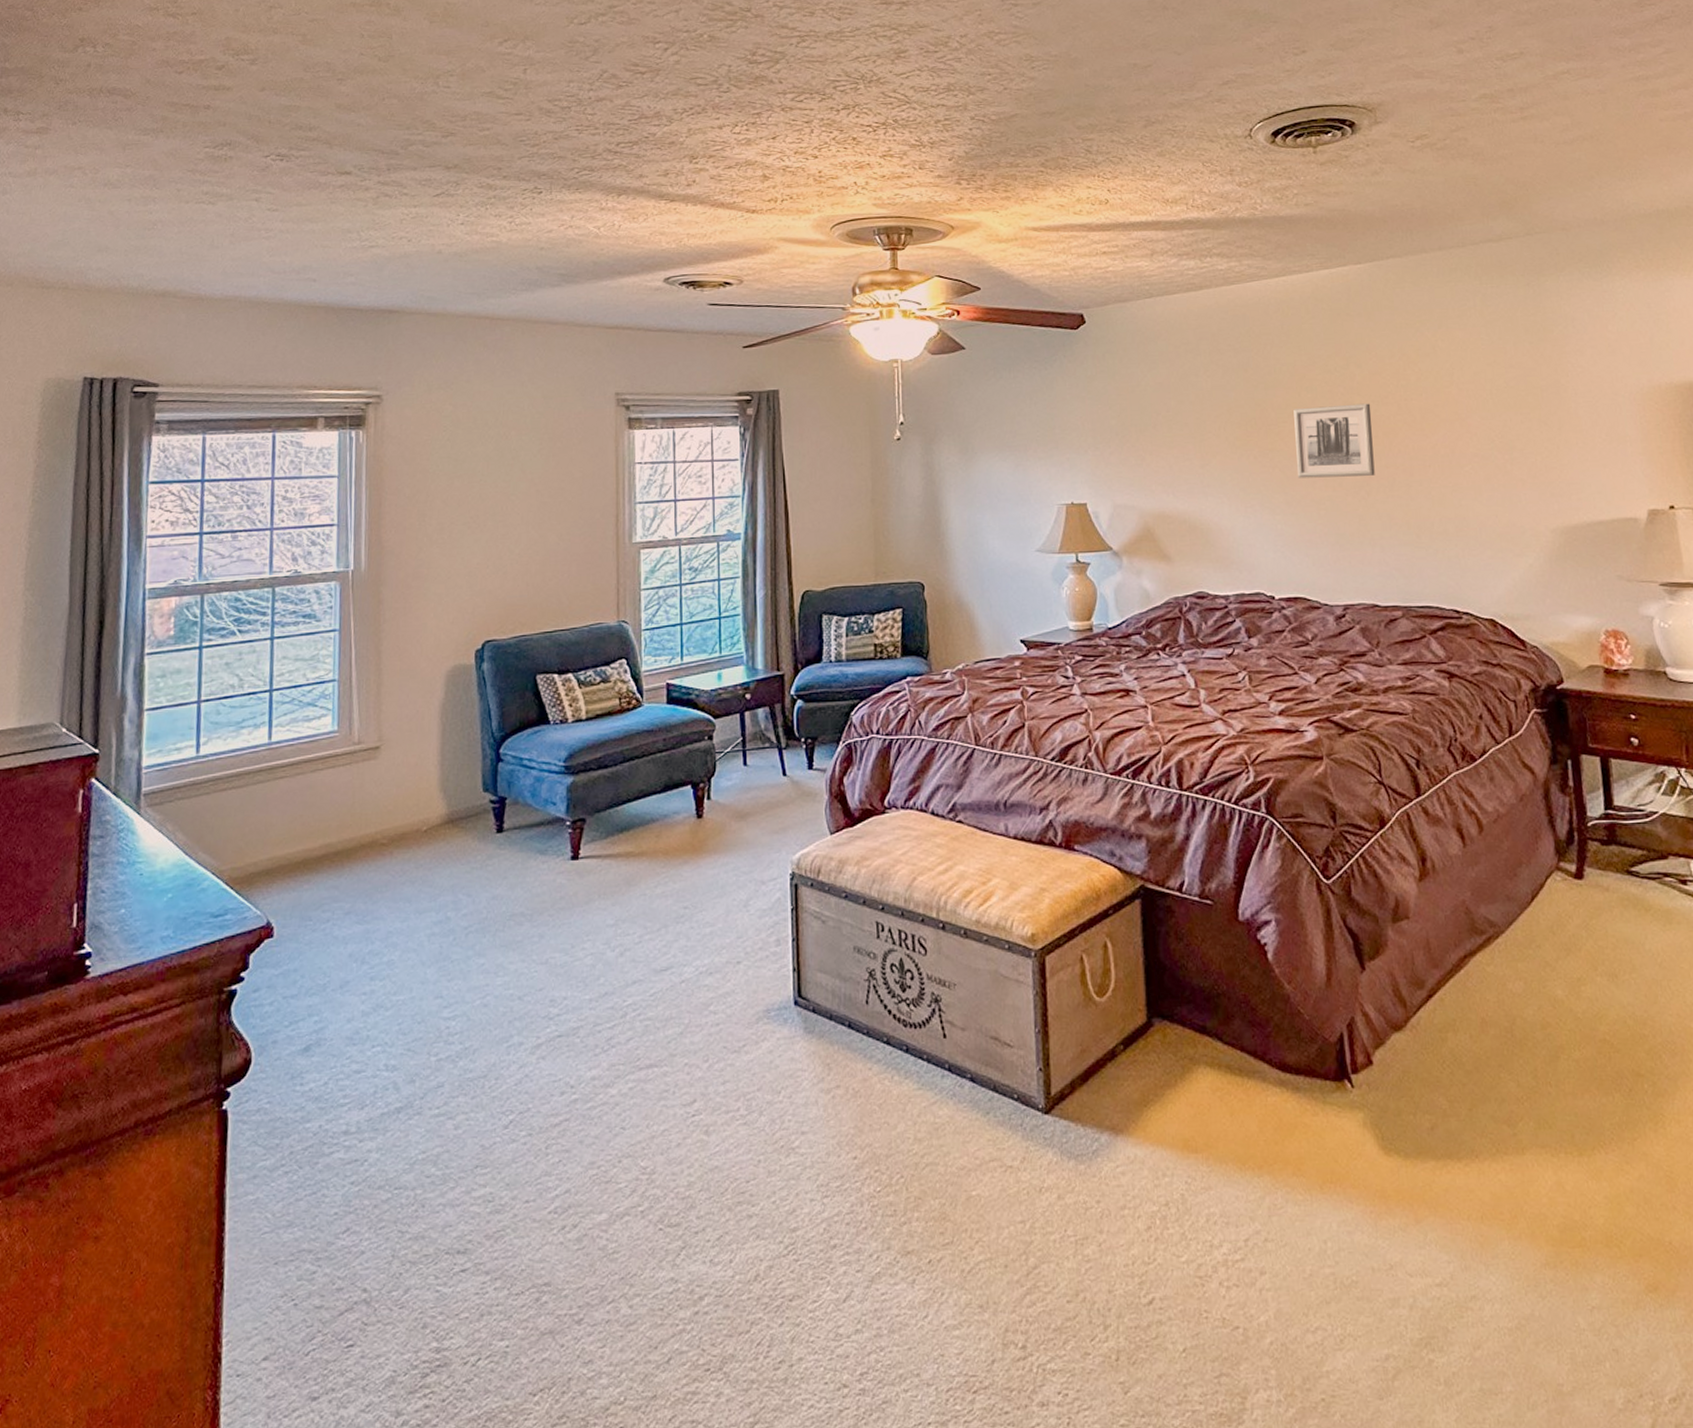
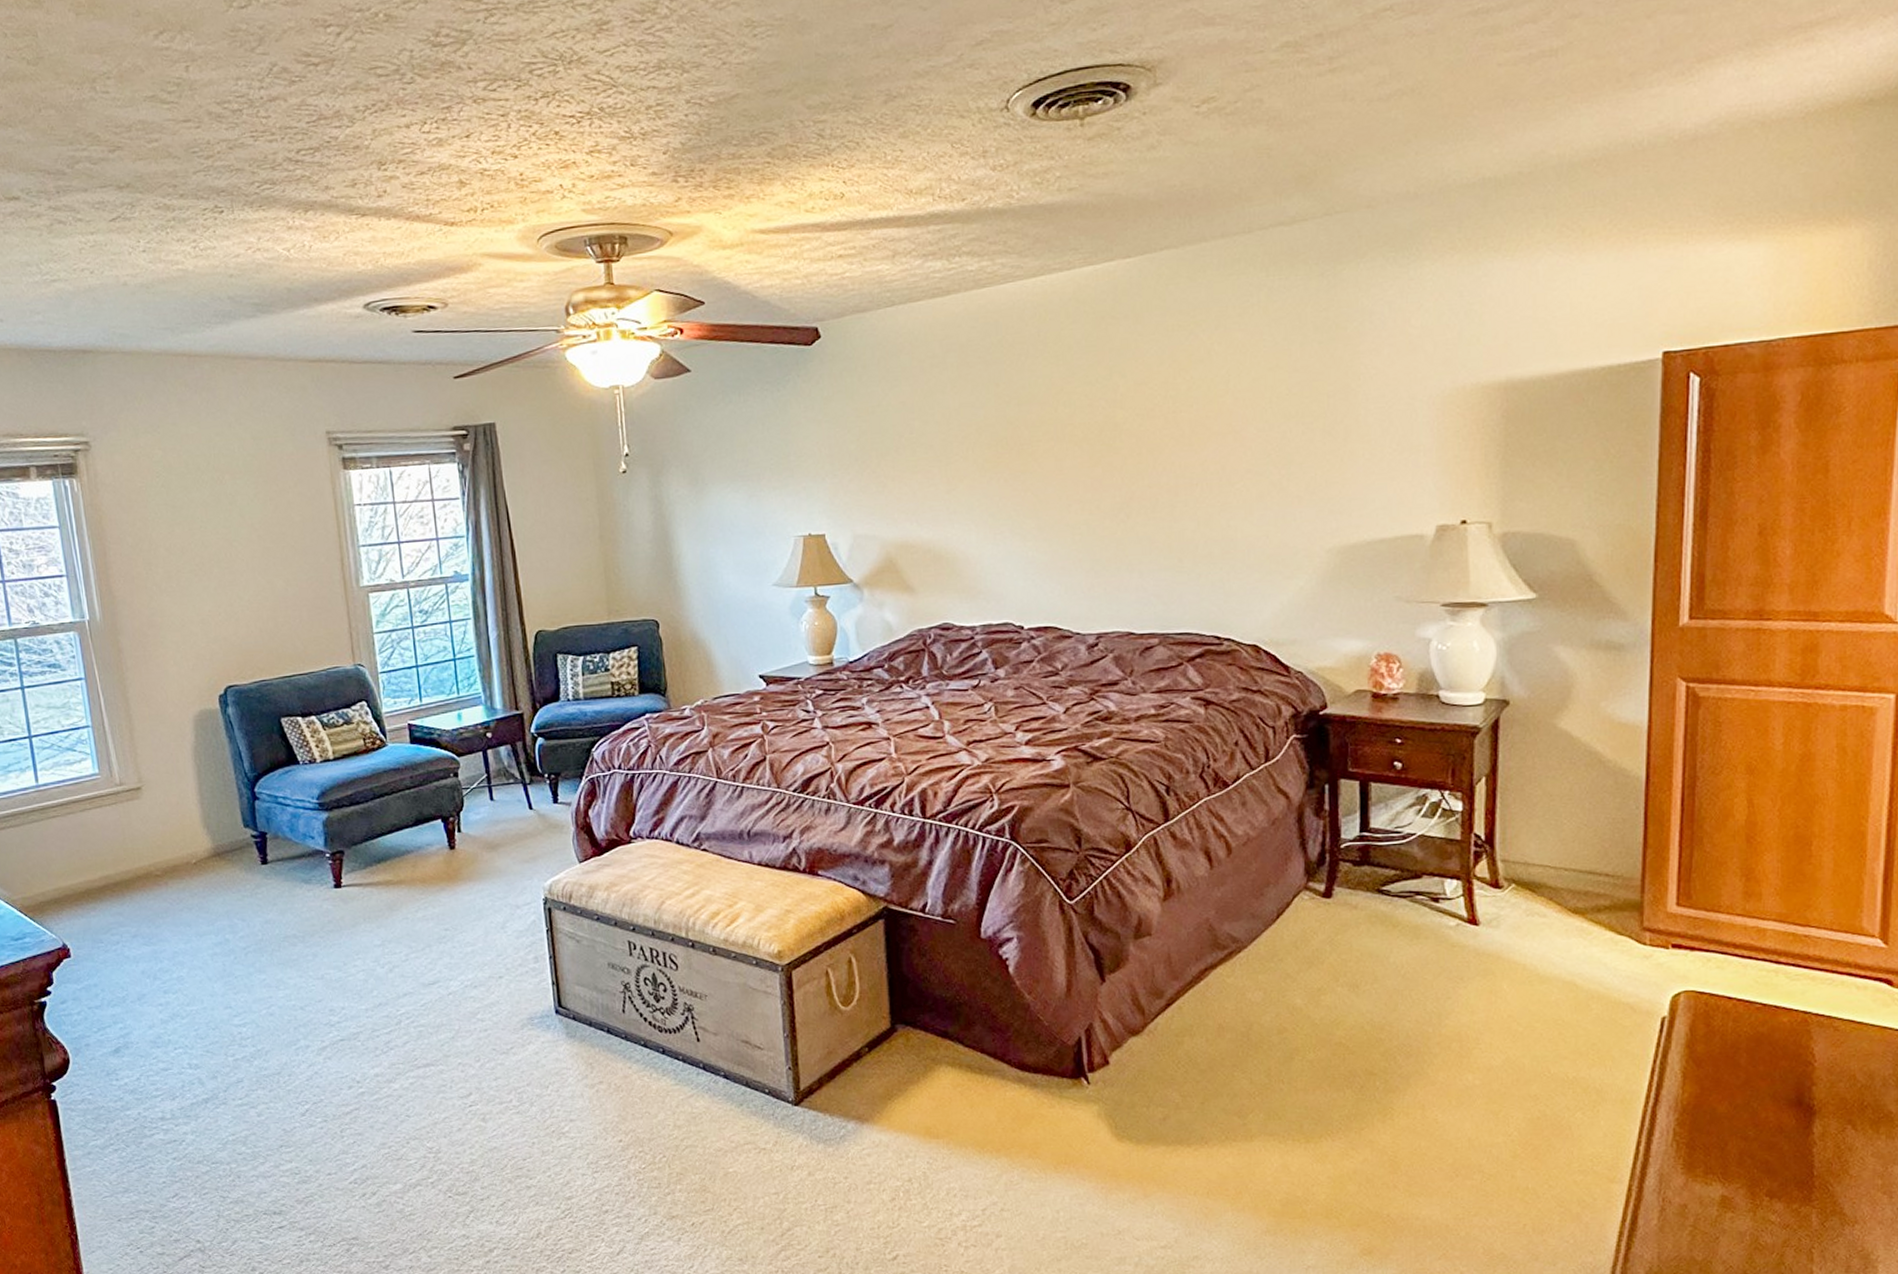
wall art: present [1293,403,1375,478] -> none [1049,417,1136,502]

